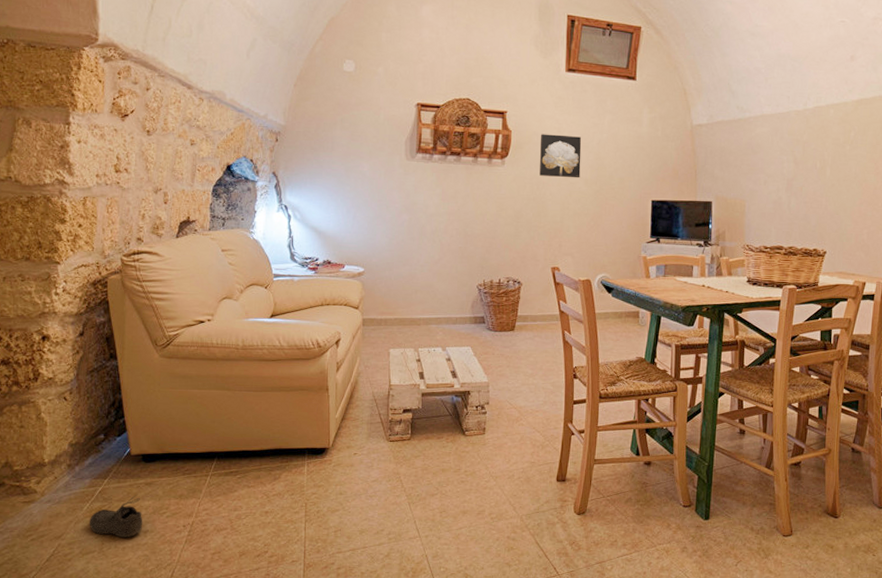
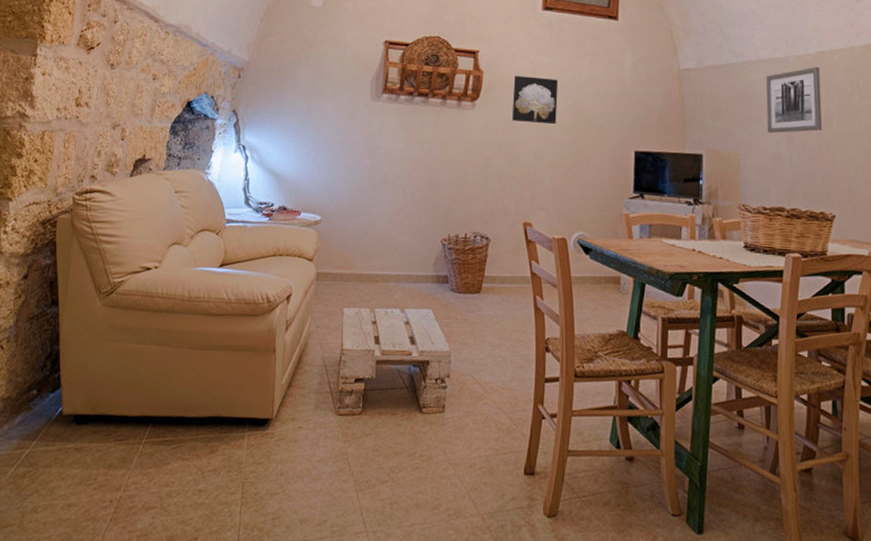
shoe: present [89,494,143,538] -> none [11,460,68,511]
wall art: none [769,120,818,181] -> present [766,66,823,134]

